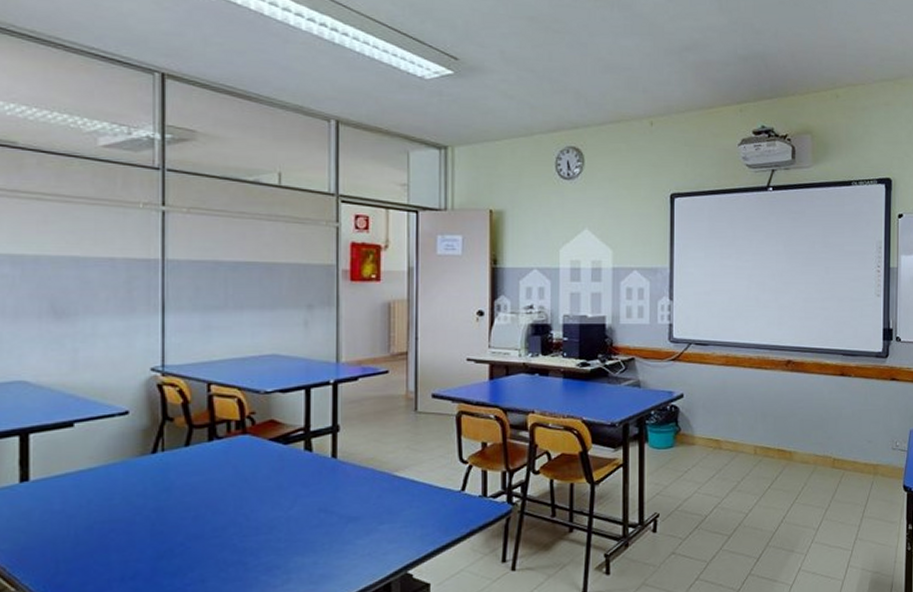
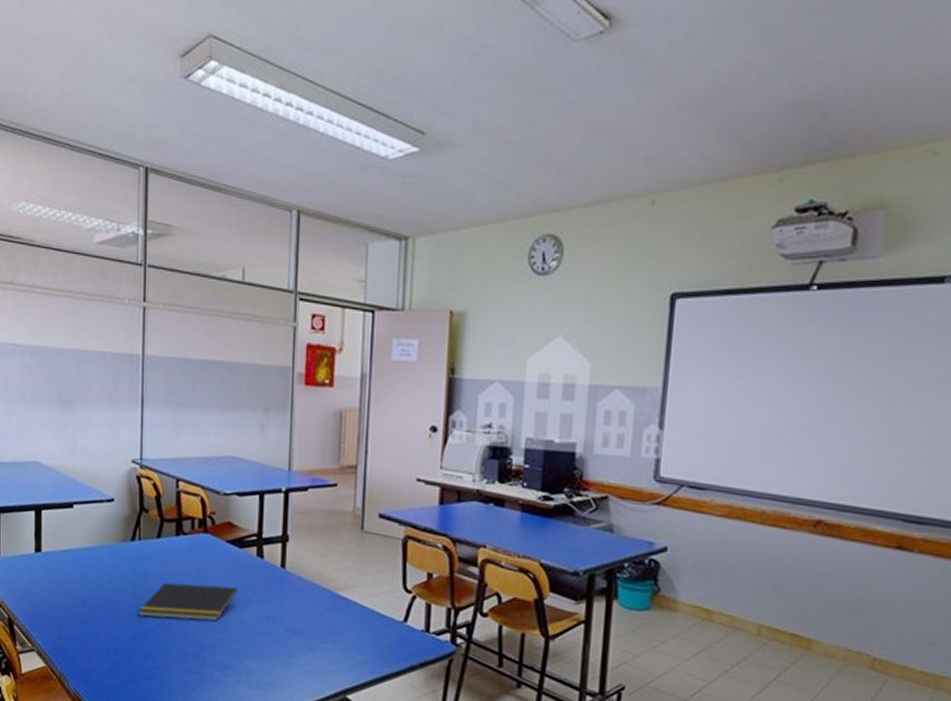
notepad: none [162,484,284,532] -> present [138,582,238,621]

